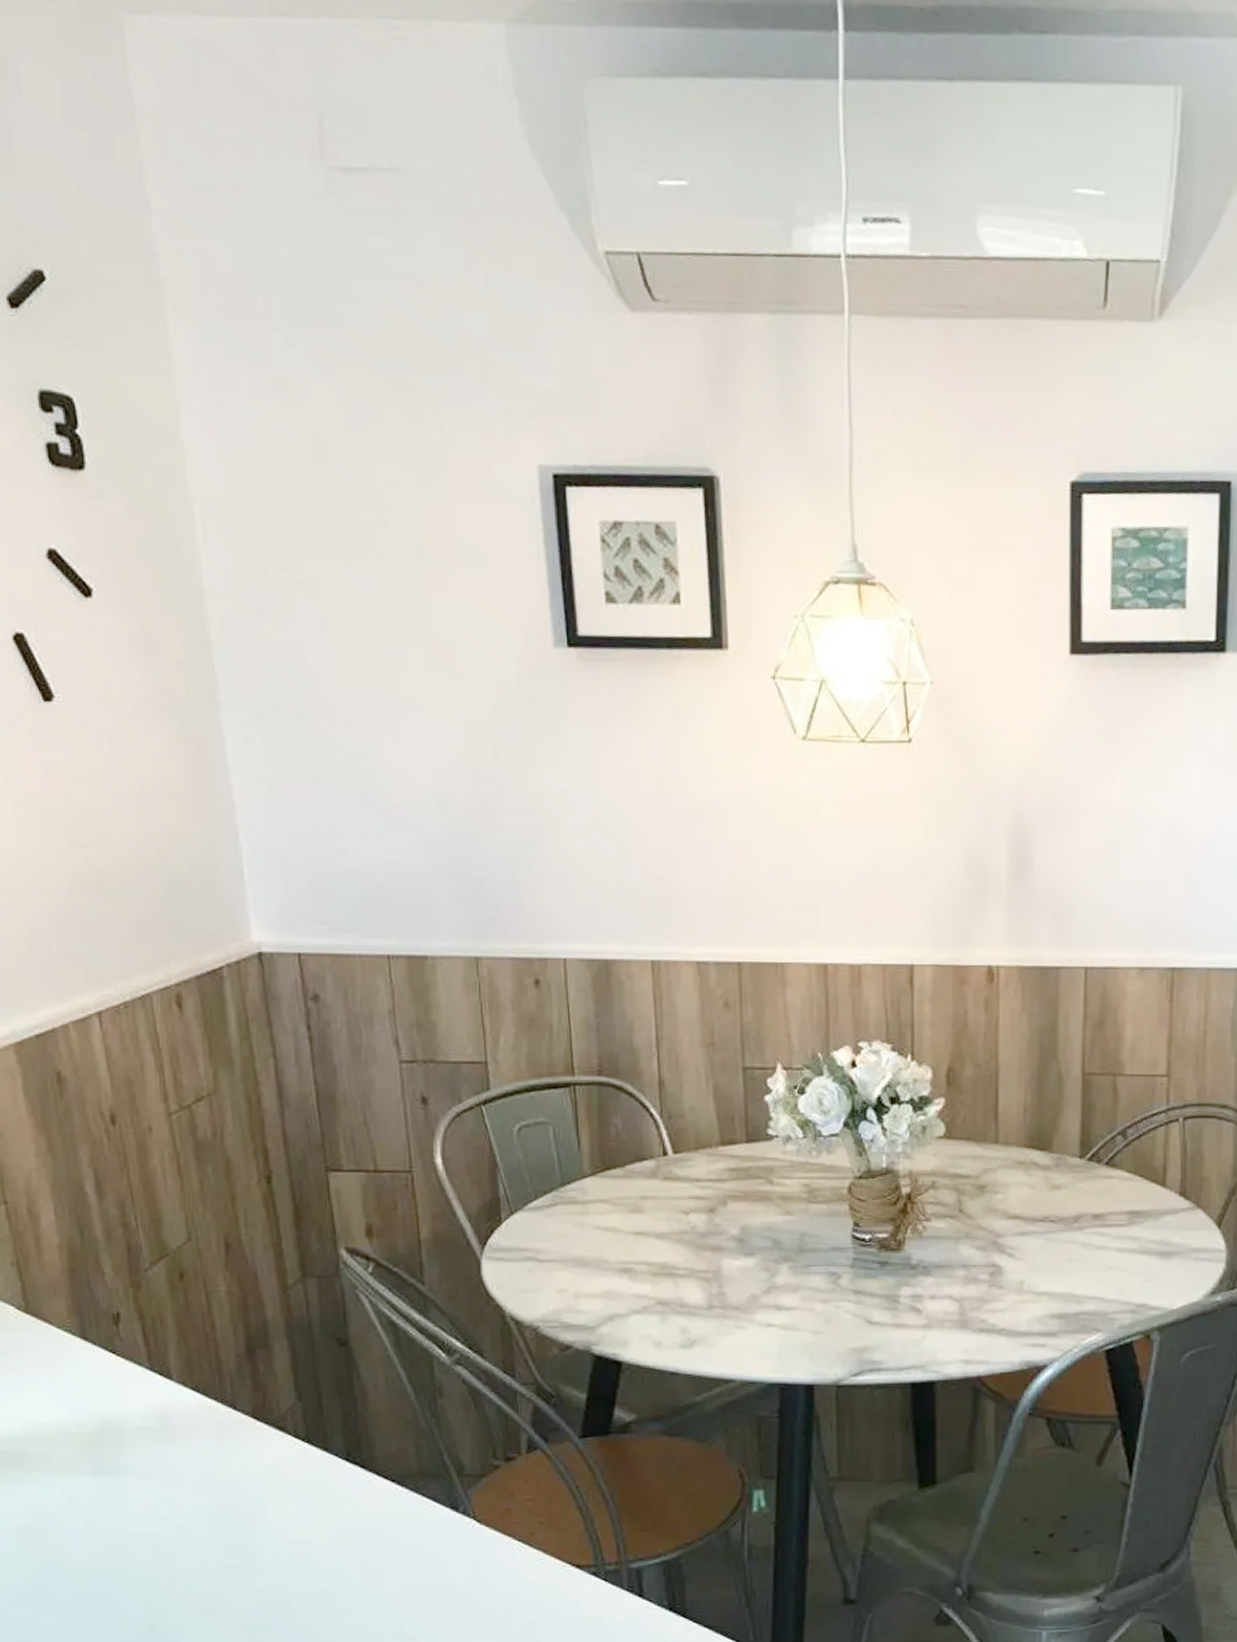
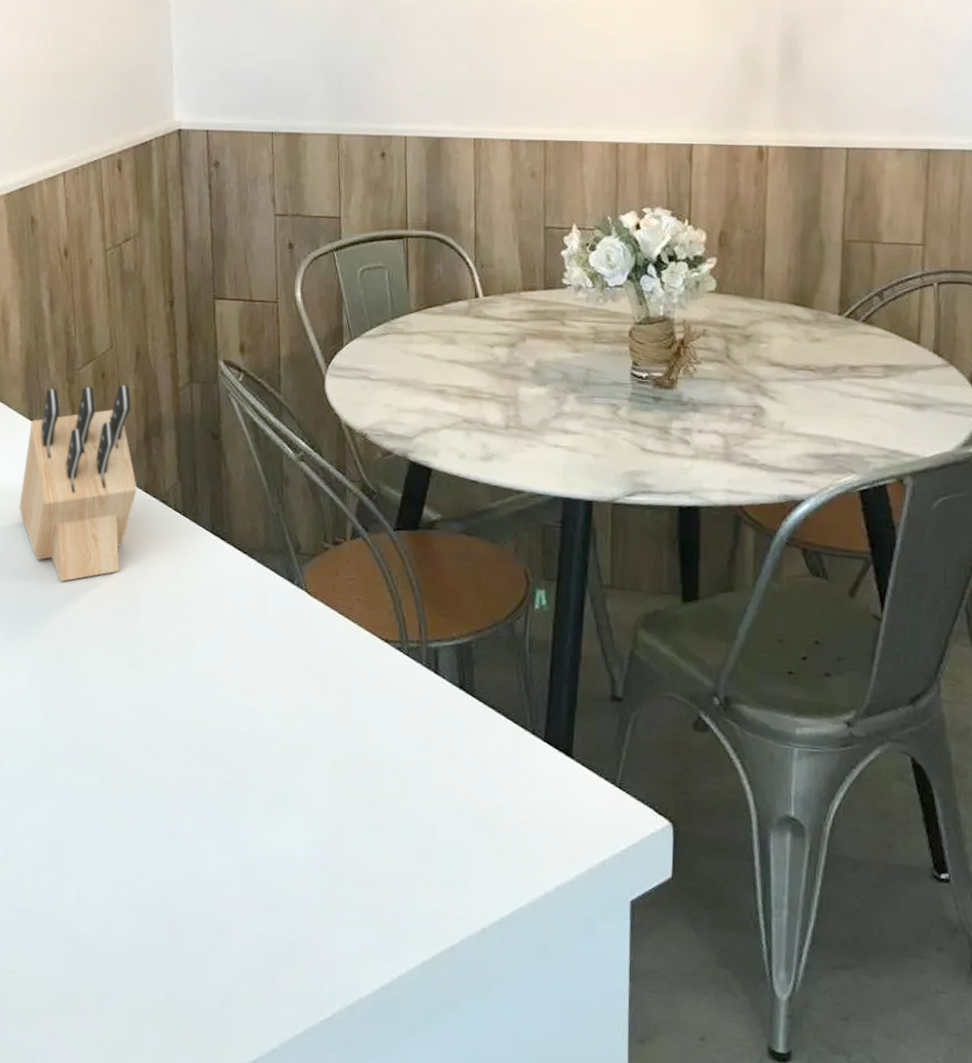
knife block: none [78,1285,243,1538] -> present [19,384,138,582]

